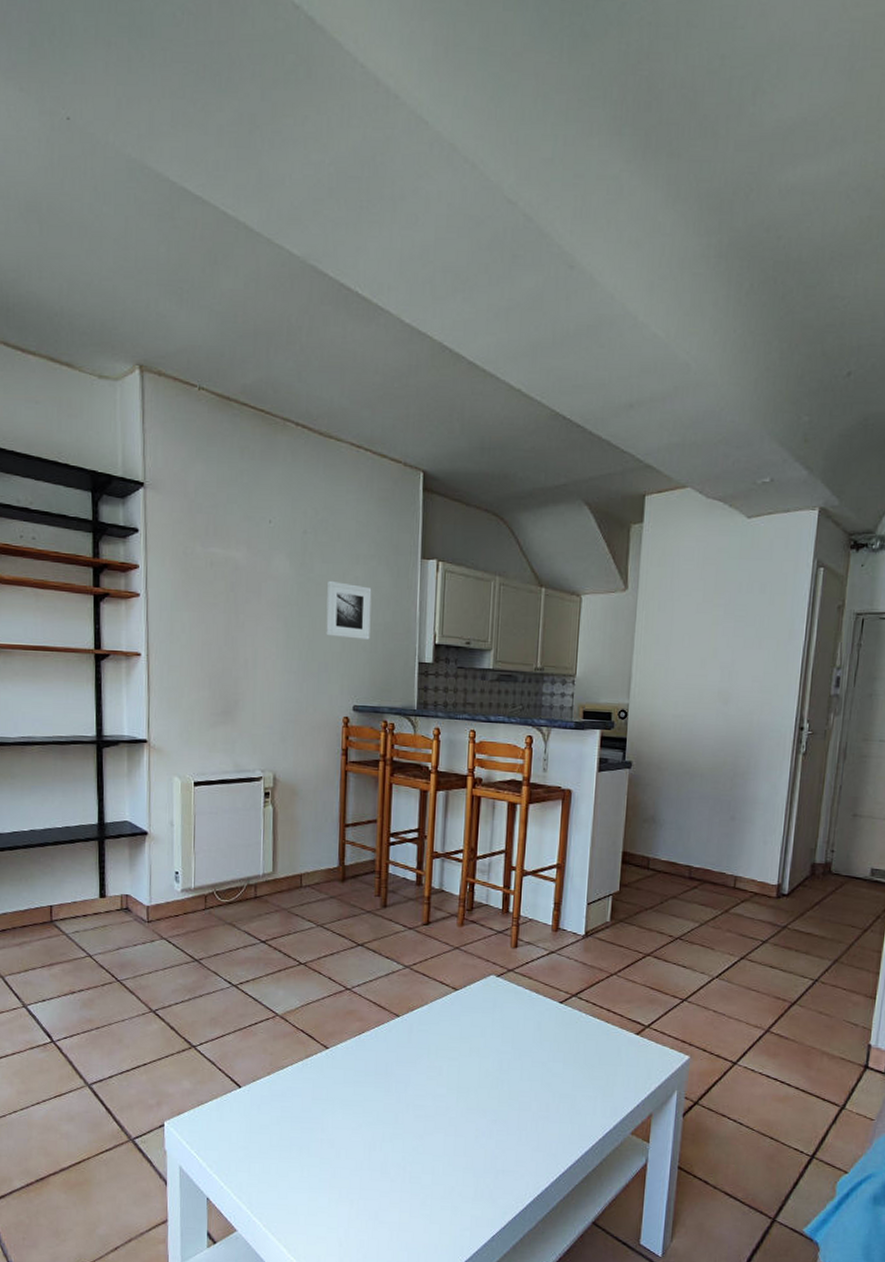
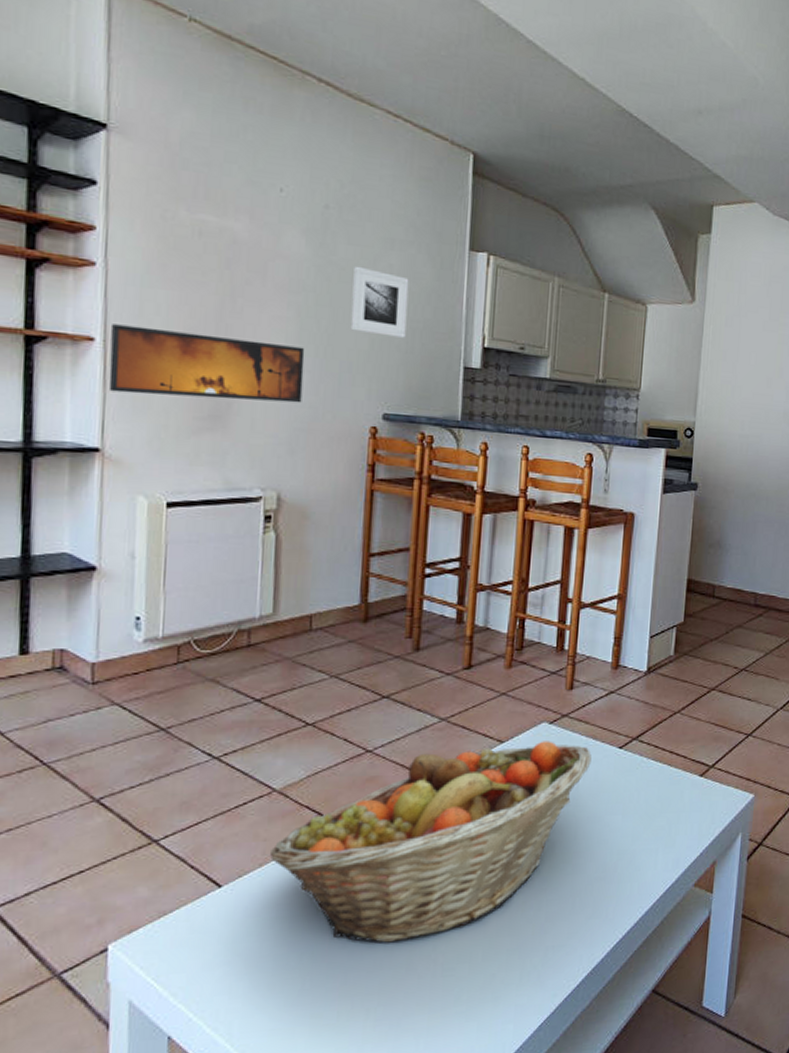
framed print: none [151,642,292,699] -> present [108,324,305,403]
fruit basket: none [276,991,535,1149] -> present [270,741,592,943]

